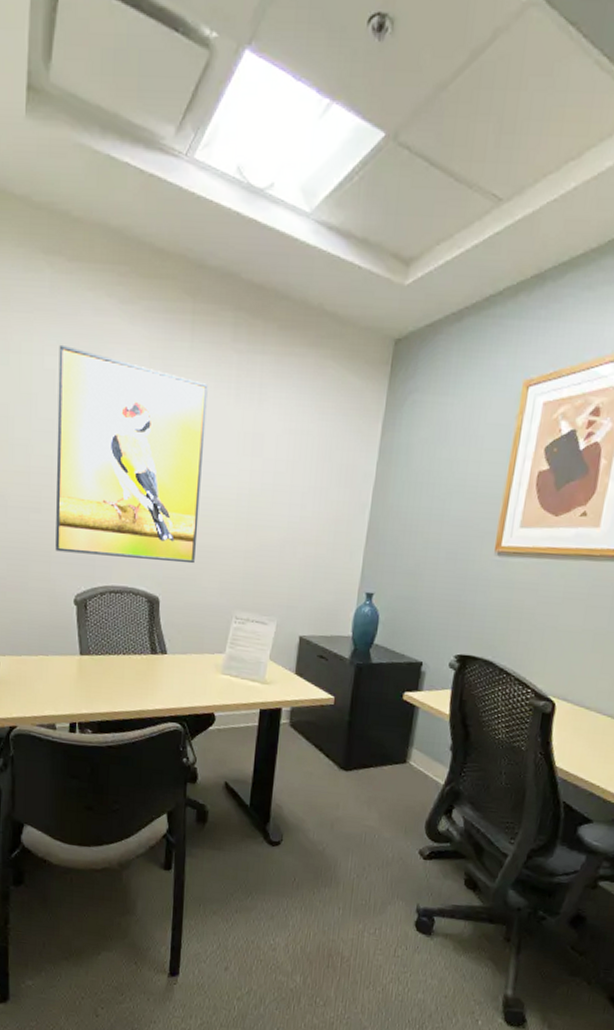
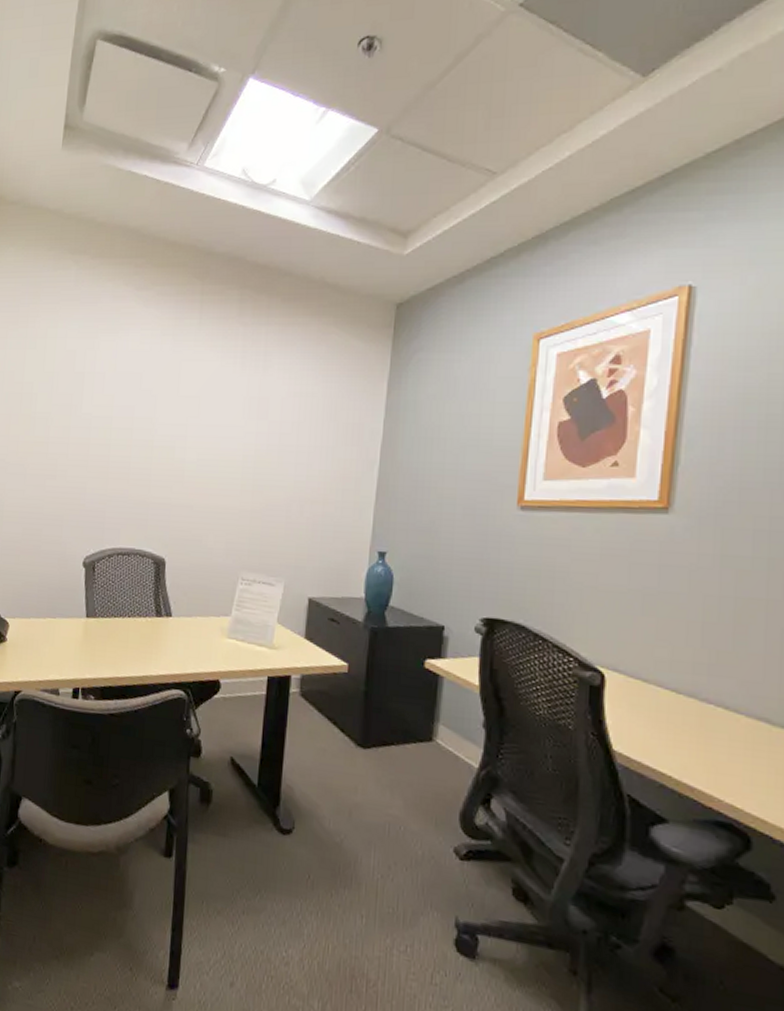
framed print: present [55,344,208,564] -> none [68,328,215,525]

